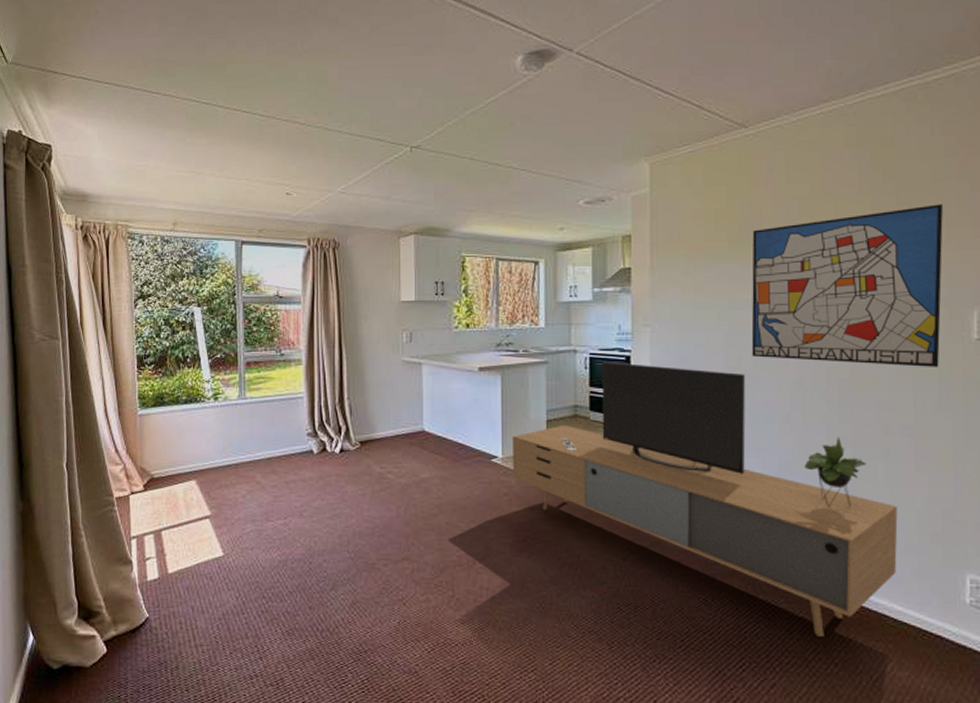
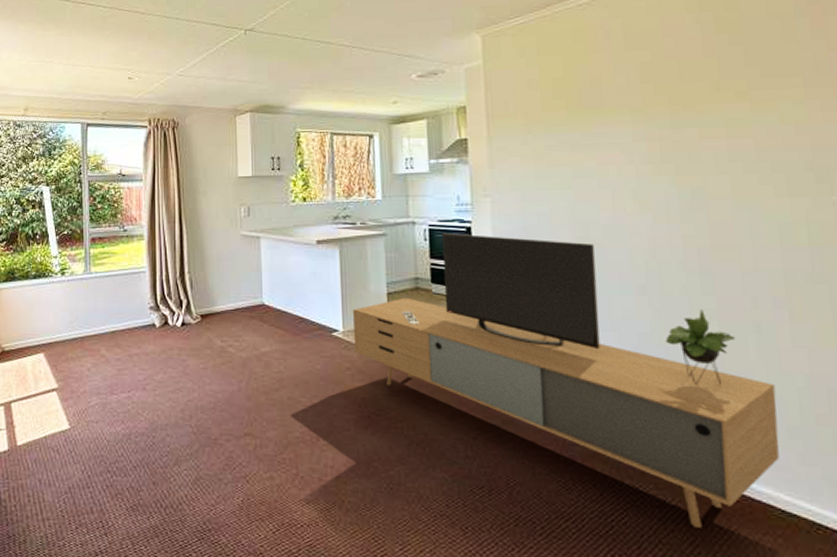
wall art: present [751,204,943,367] -> none [592,65,809,234]

